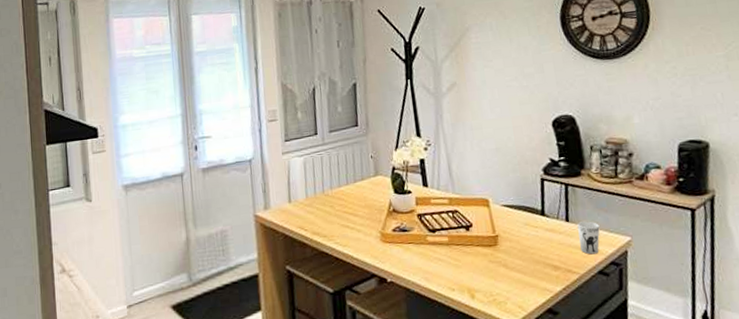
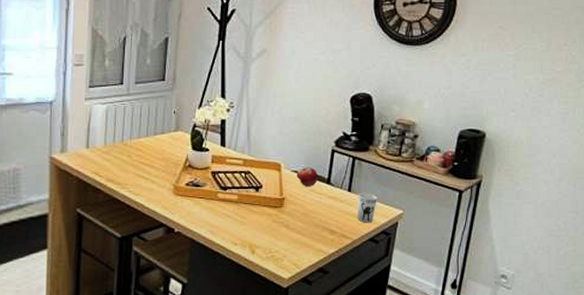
fruit: none [506,199,531,222] -> present [296,167,319,187]

